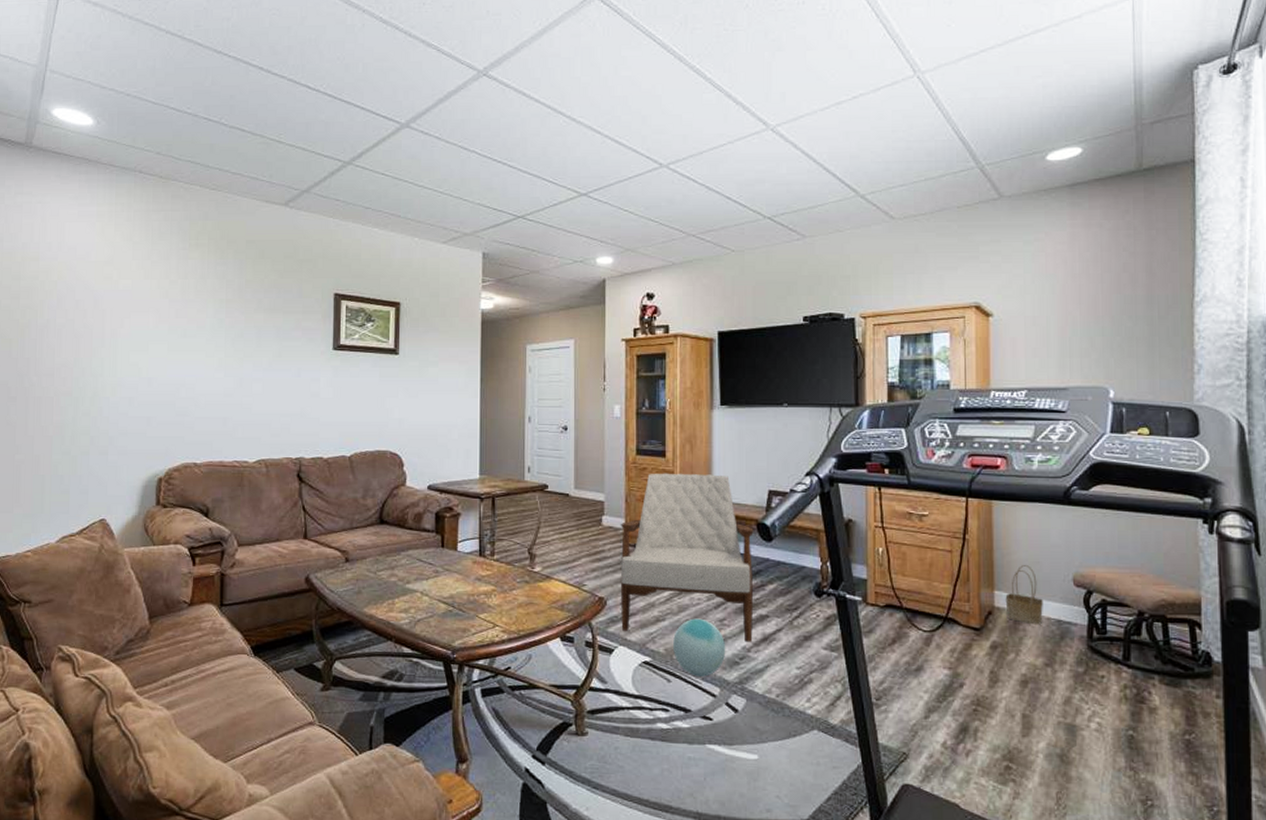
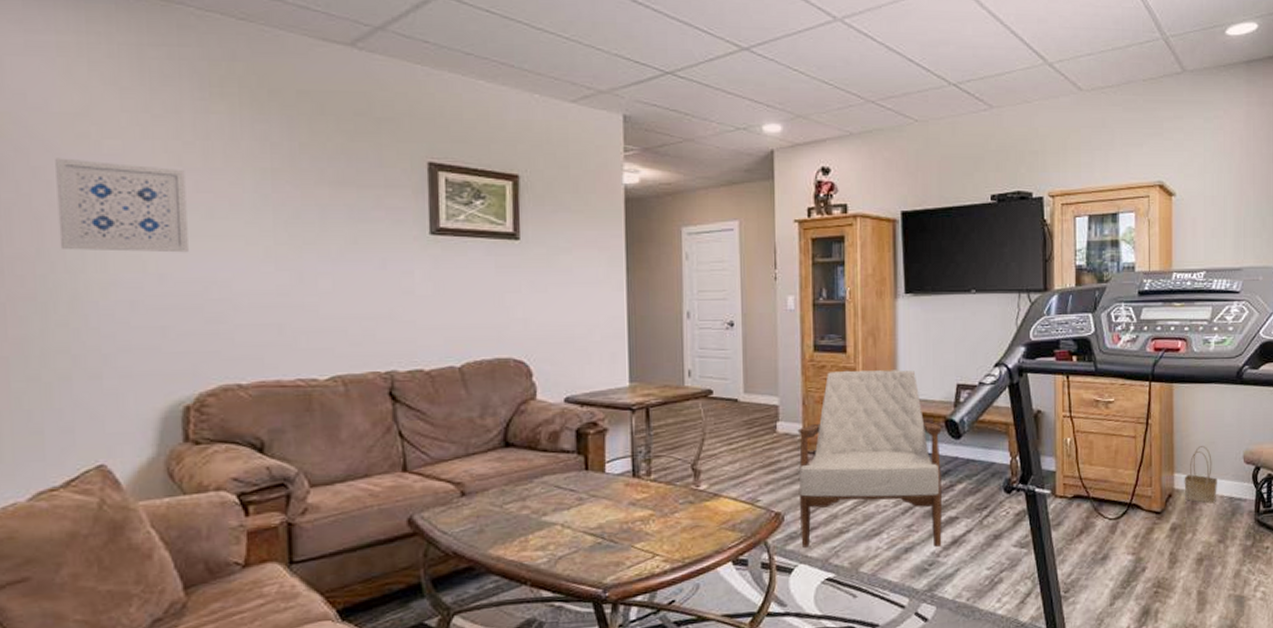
wall art: none [89,293,170,363] -> present [55,158,189,253]
ball: present [672,618,726,677] -> none [857,526,915,588]

